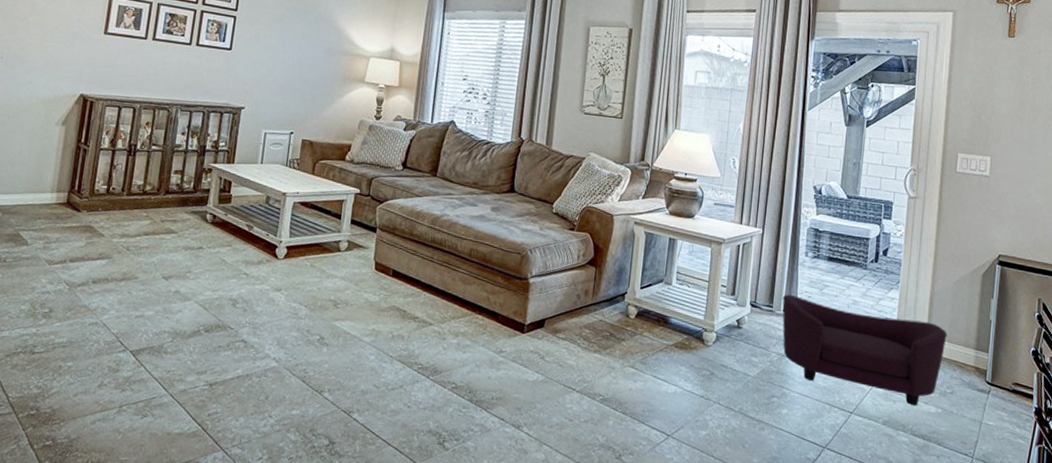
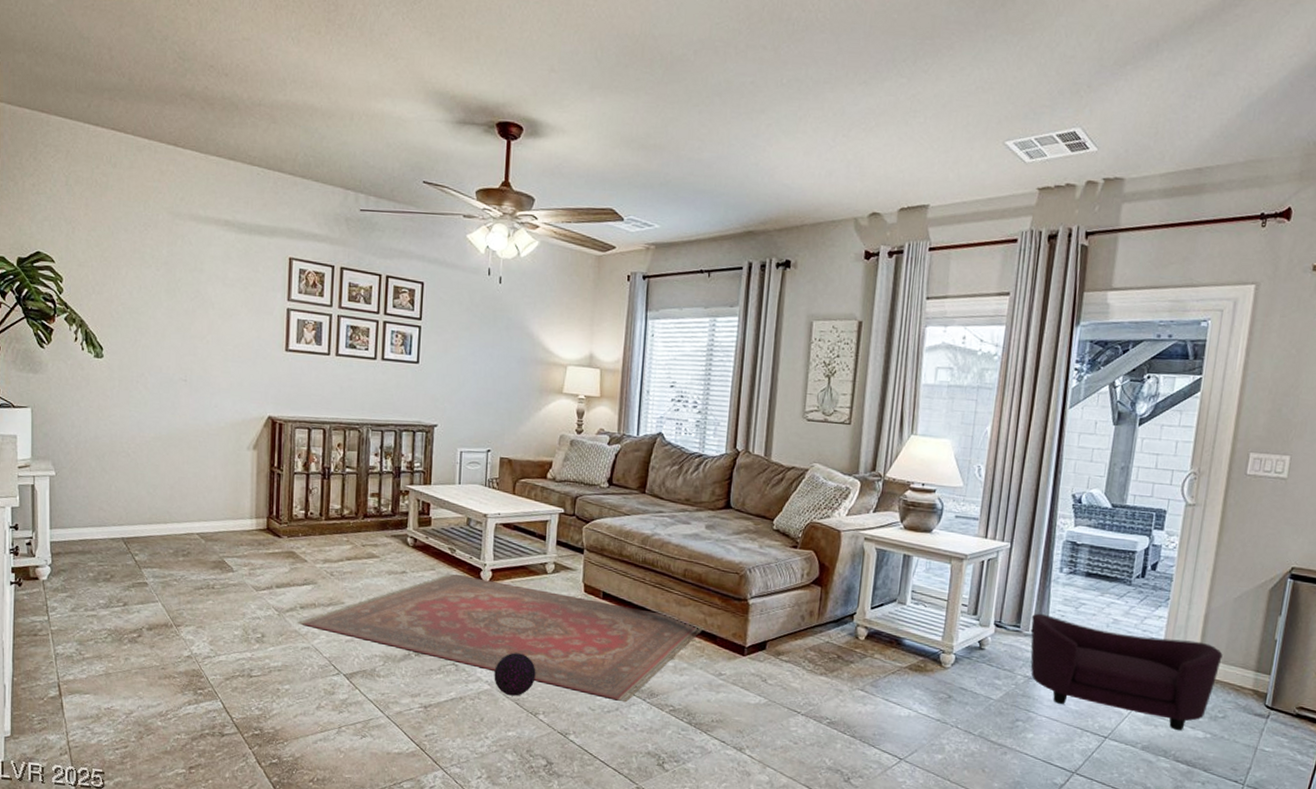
area rug: none [88,250,486,379] -> present [298,573,703,702]
toy ball: none [281,329,324,373] -> present [494,652,536,696]

